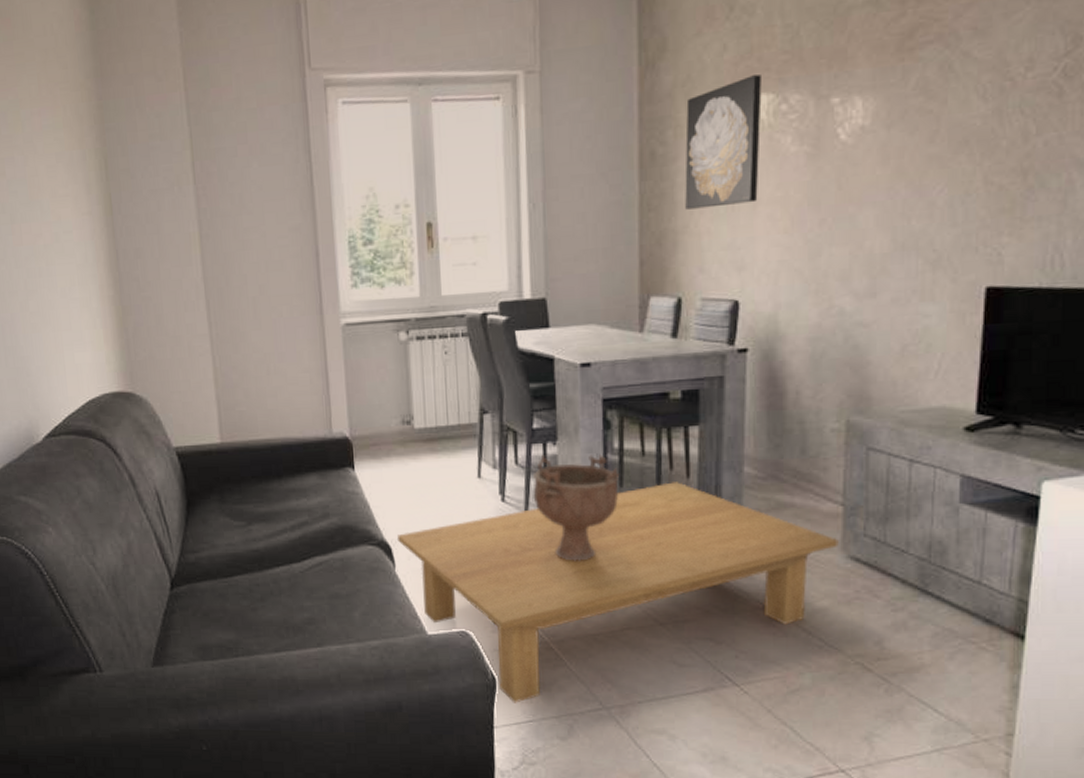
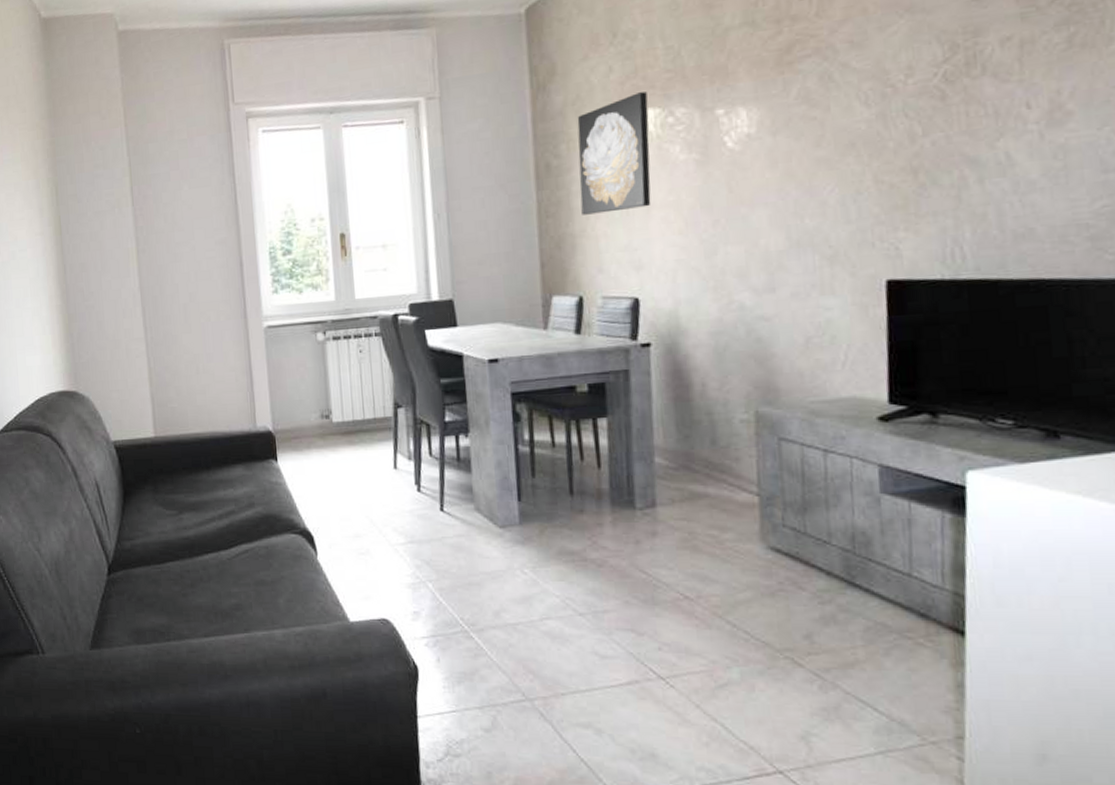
coffee table: present [398,482,839,703] -> none [319,472,757,693]
decorative bowl: present [533,455,620,561] -> none [447,446,532,550]

